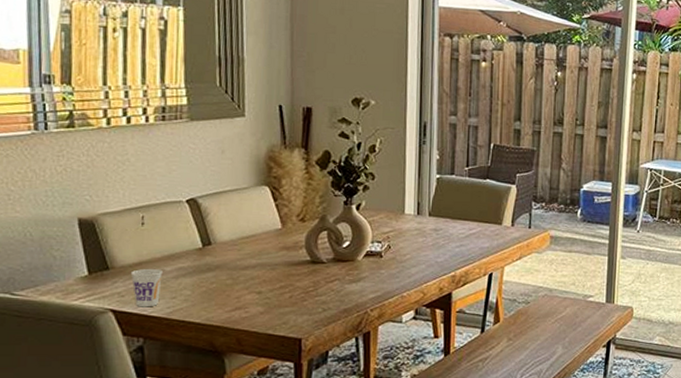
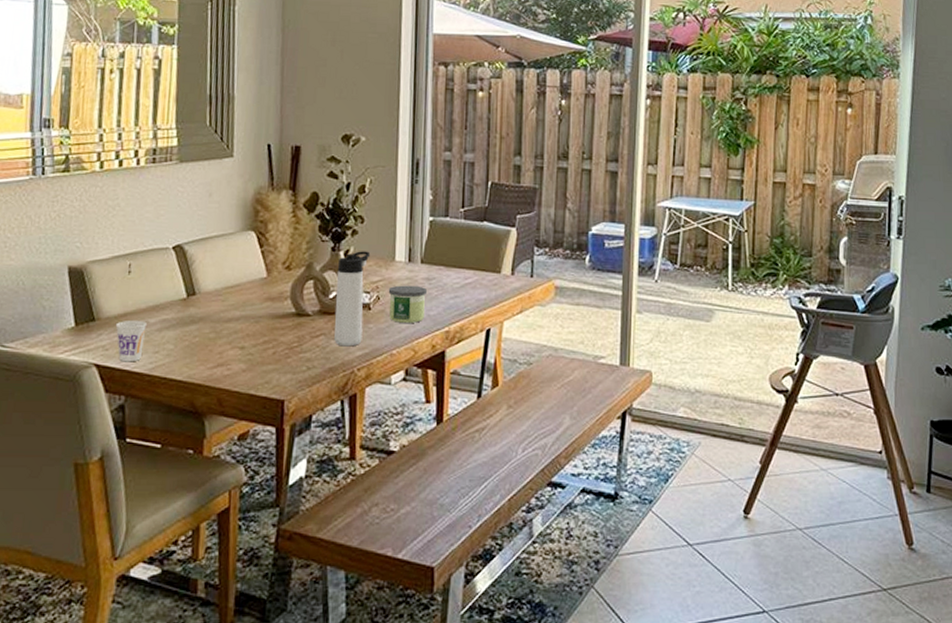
thermos bottle: none [347,205,382,290] -> present [334,251,371,347]
candle: none [398,235,434,269] -> present [388,285,427,323]

